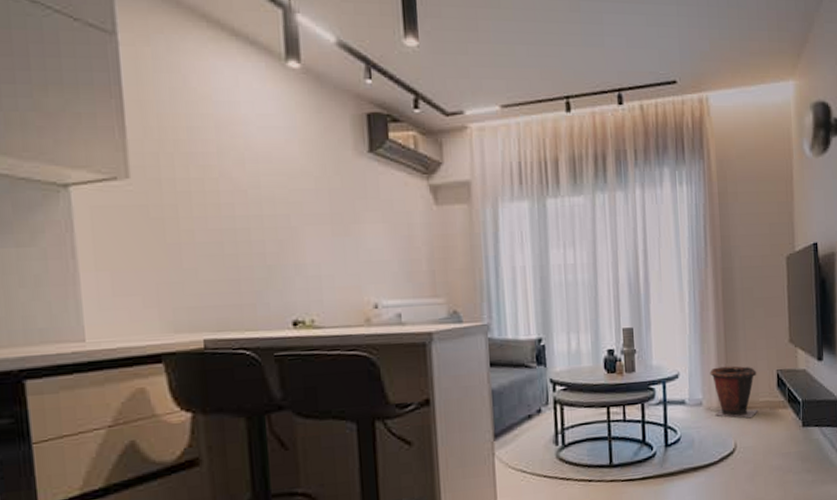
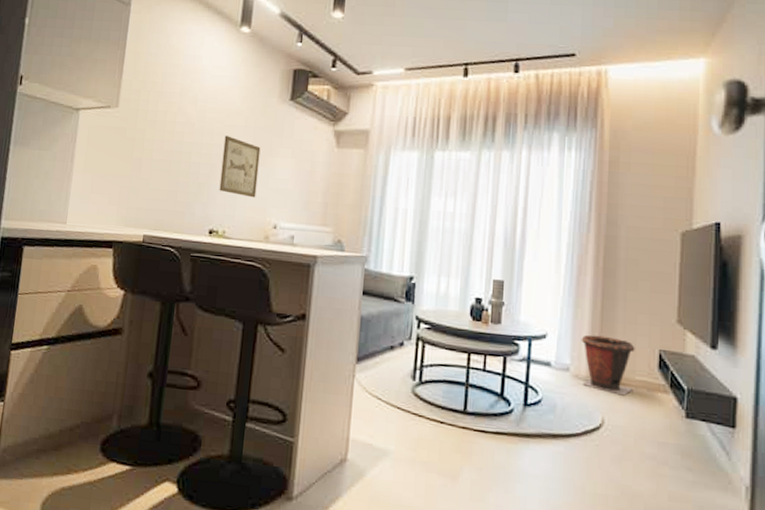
wall art: none [291,203,346,276] -> present [219,135,261,198]

